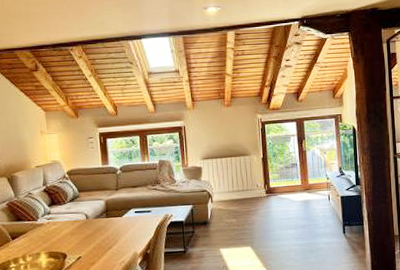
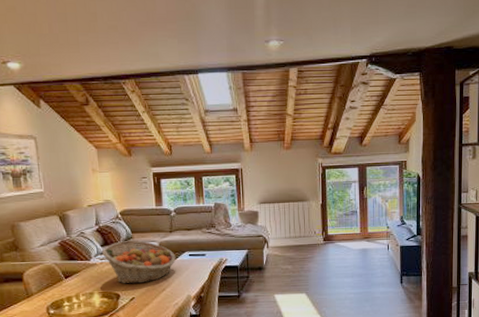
fruit basket: none [49,199,123,244] -> present [102,240,177,284]

